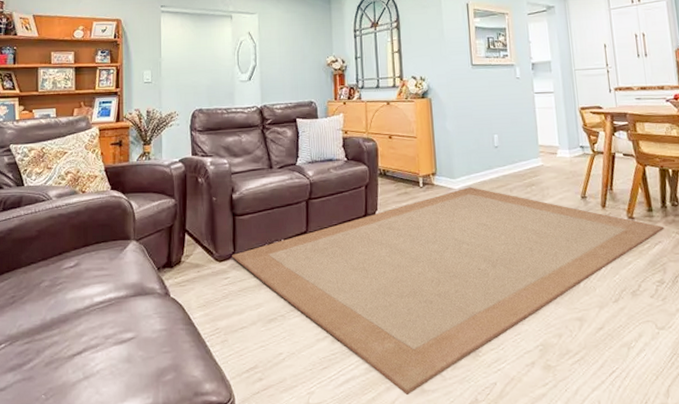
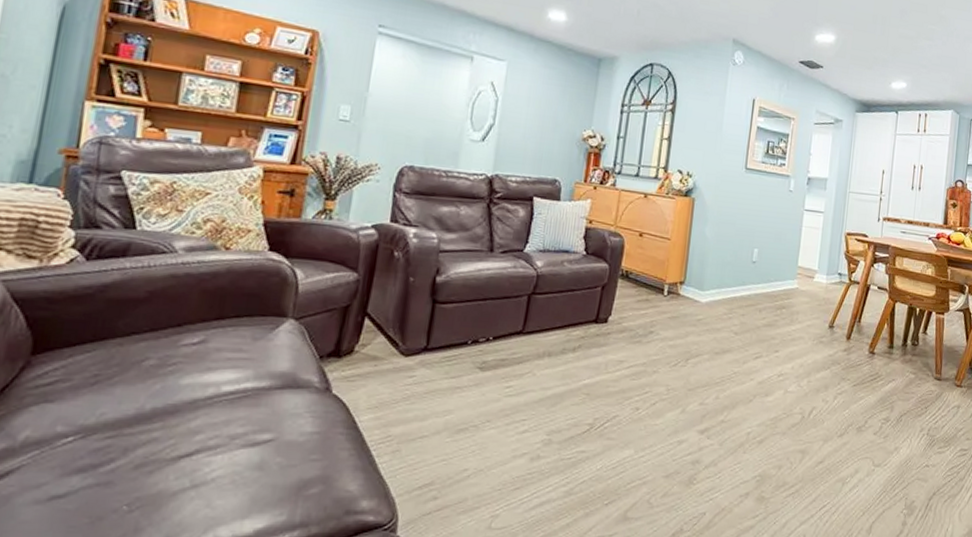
rug: present [232,187,664,396] -> none [423,302,901,523]

